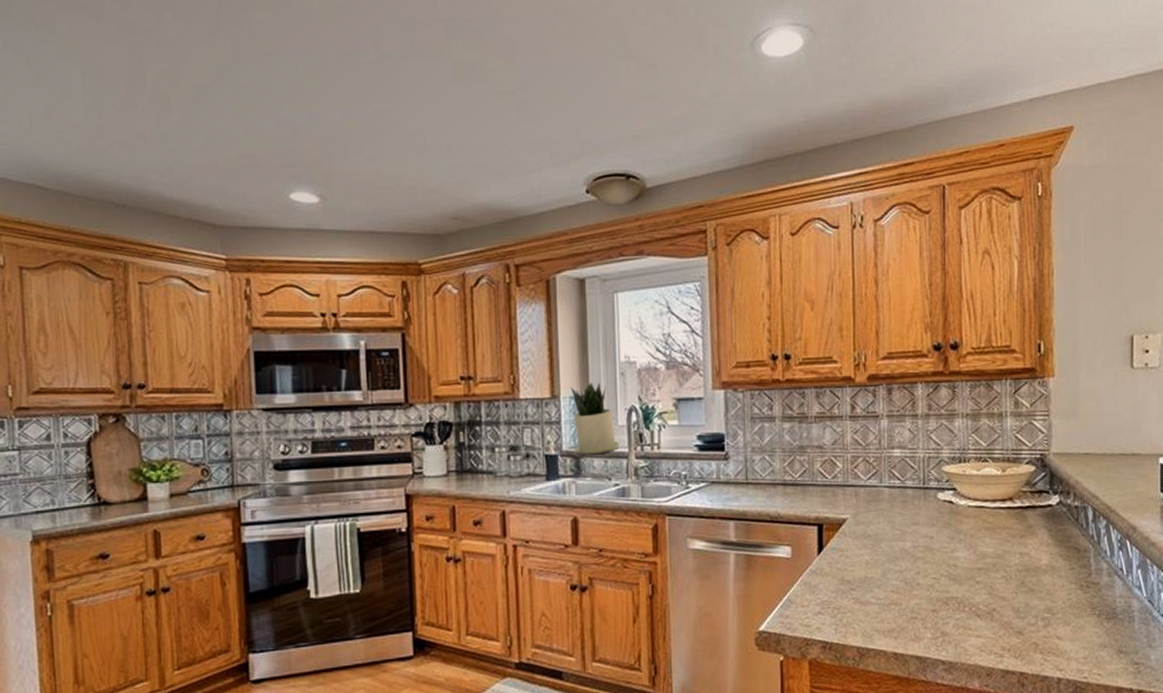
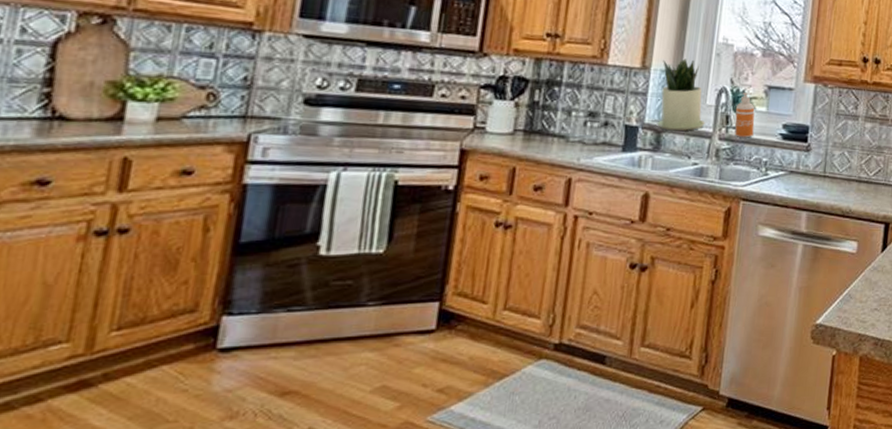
soap dispenser: none [648,408,669,454] -> present [735,92,755,138]

